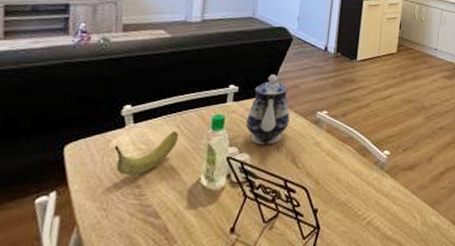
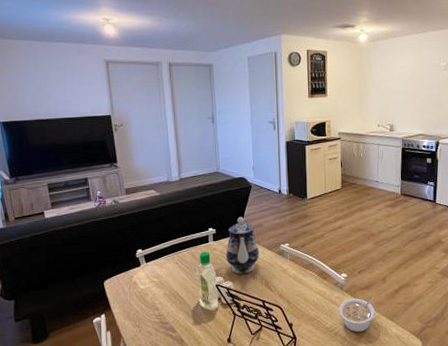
fruit: present [114,131,179,176] -> none [136,267,178,302]
legume: none [375,179,417,221] -> present [339,296,375,332]

